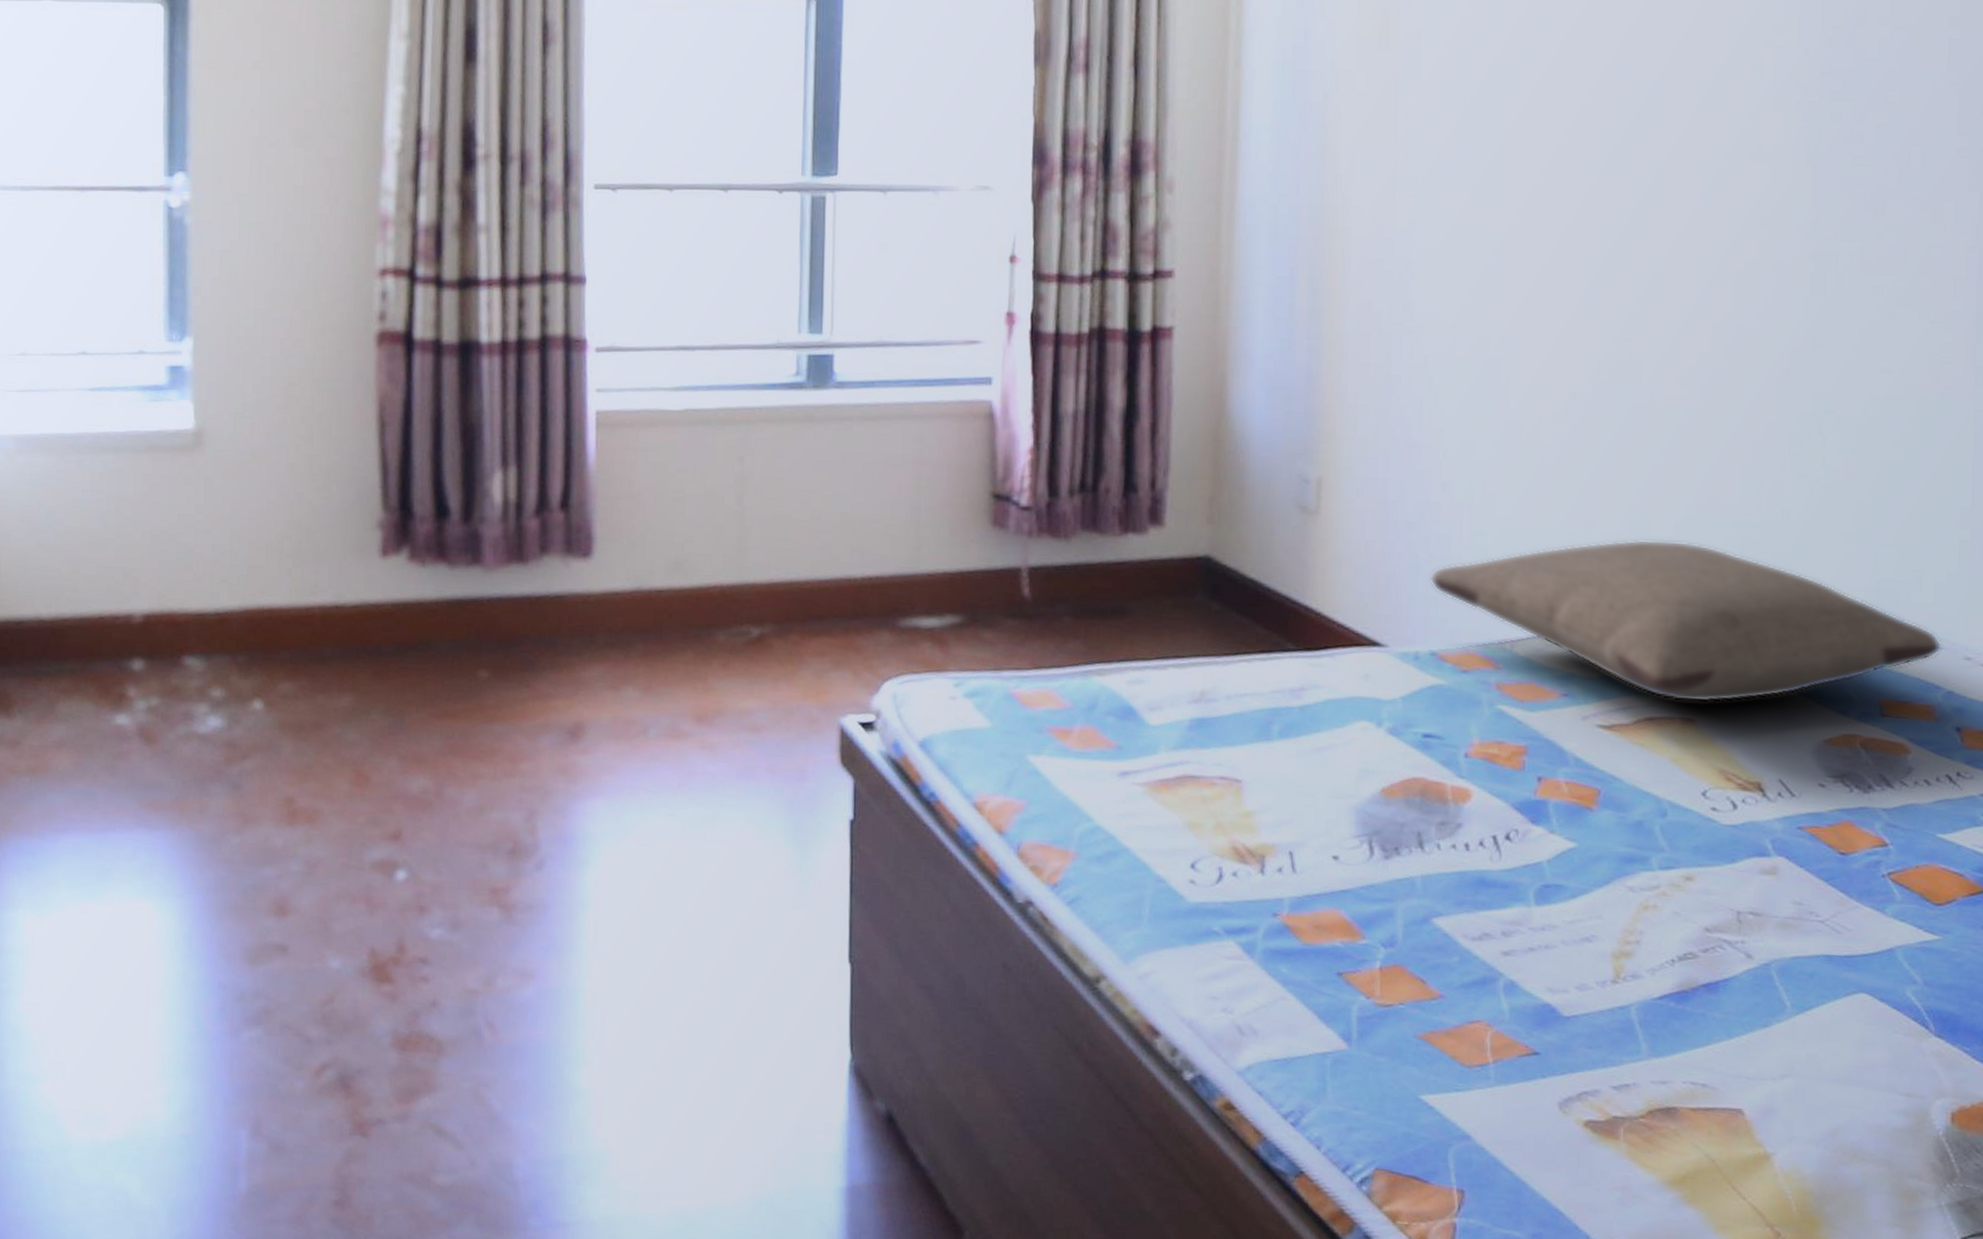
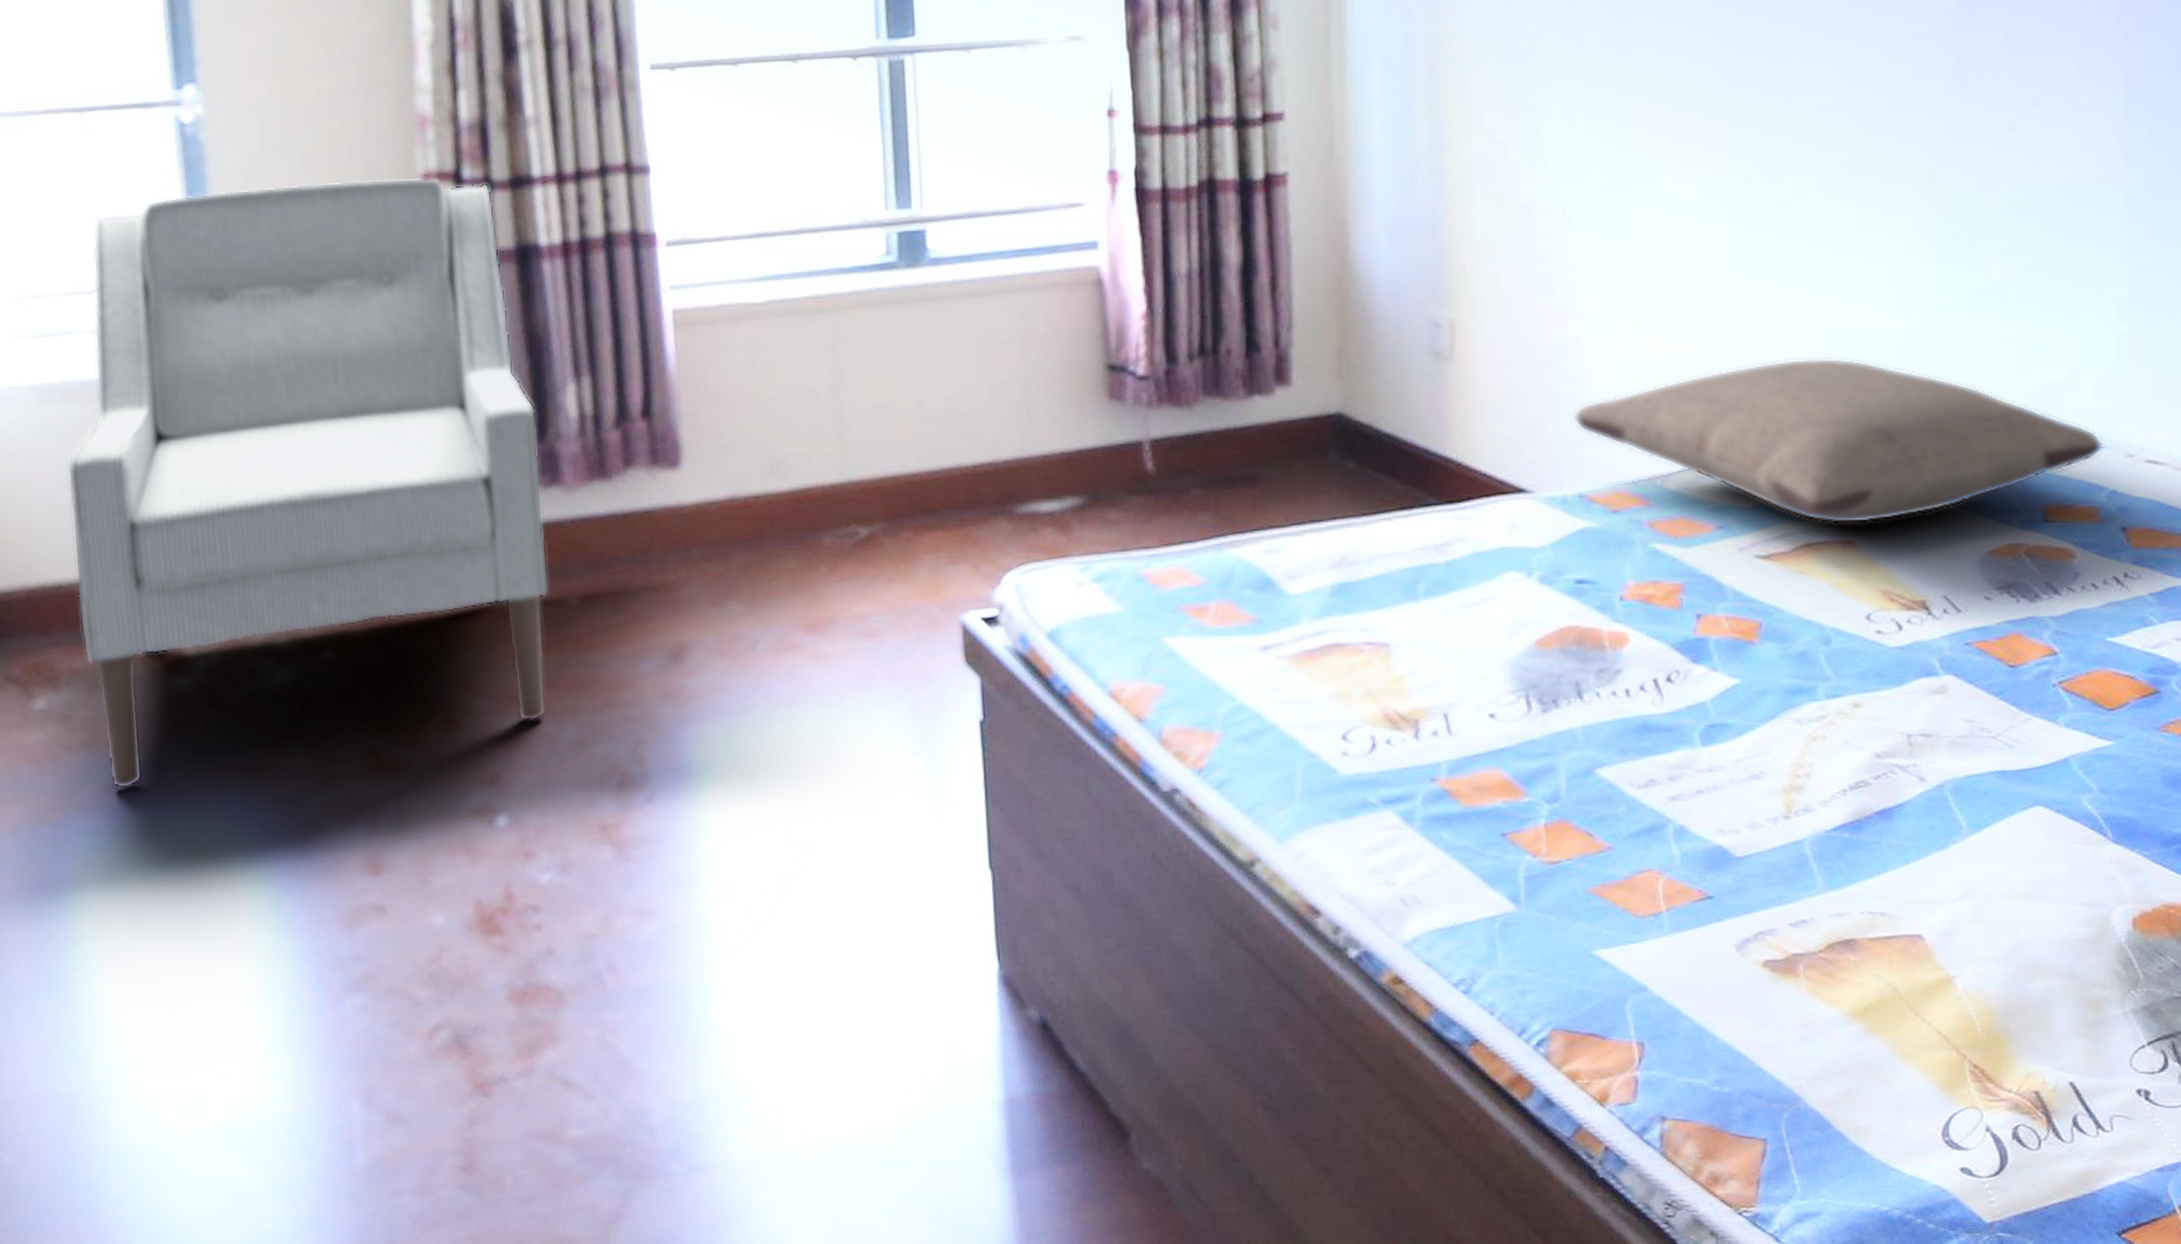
chair: none [36,269,465,815] -> present [67,177,549,789]

